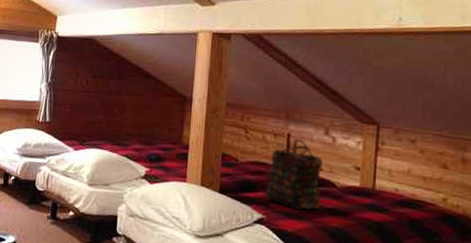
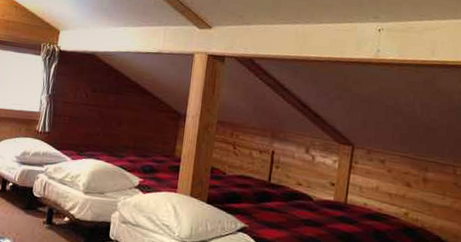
backpack: present [265,138,324,210] -> none [249,155,303,221]

